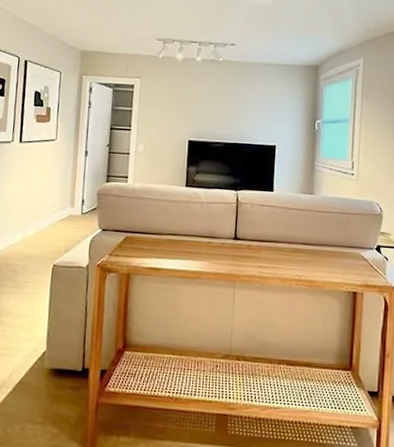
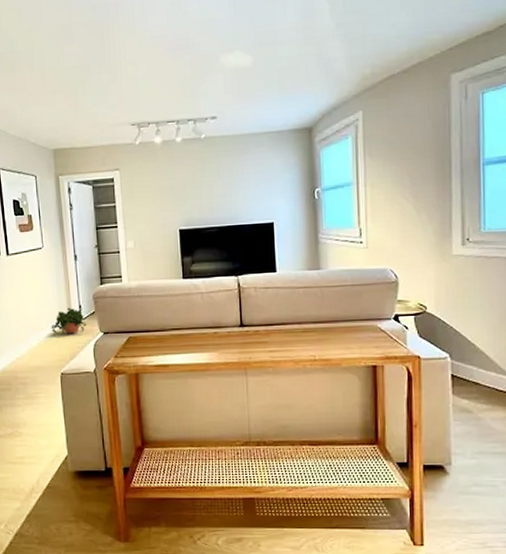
potted plant: none [51,200,87,226] -> present [51,307,87,334]

